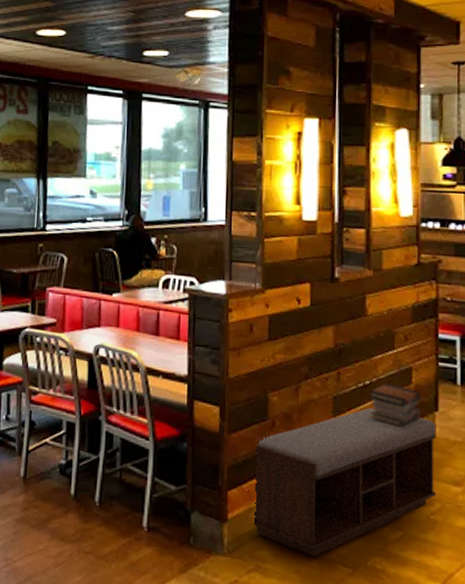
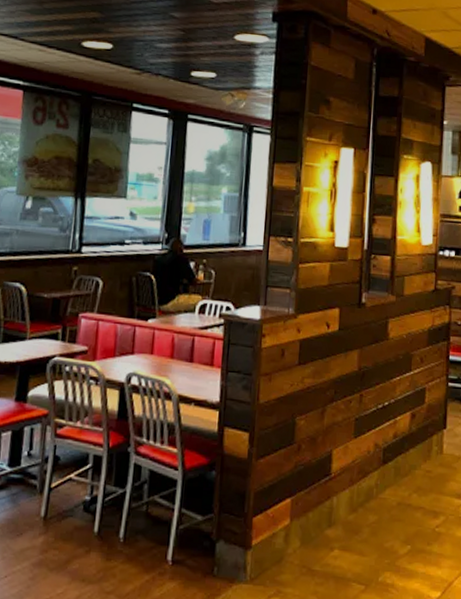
bench: present [251,408,437,558] -> none [274,428,444,578]
book stack: present [369,383,422,427] -> none [387,404,433,445]

